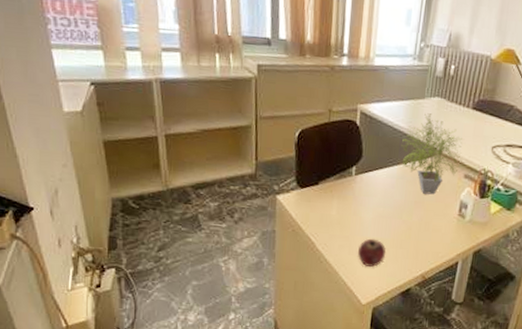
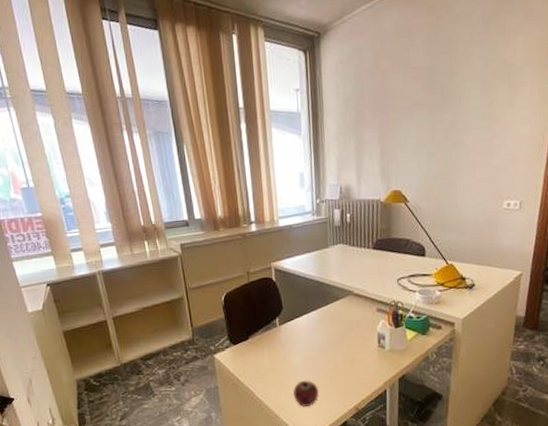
potted plant: present [401,113,462,195] -> none [315,259,372,332]

